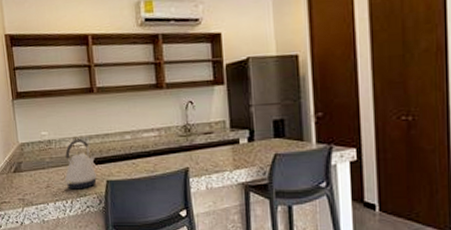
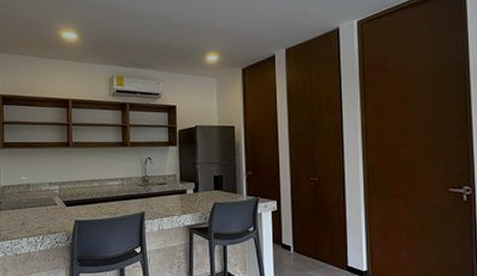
kettle: present [65,138,97,190] -> none [39,184,66,227]

